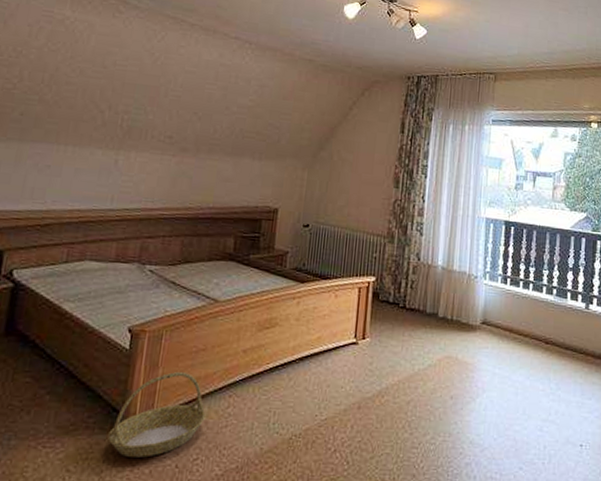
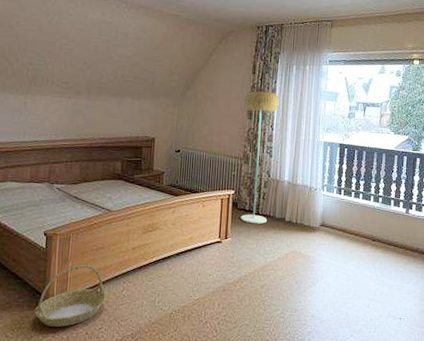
floor lamp: none [382,153,433,321] -> present [240,91,279,224]

